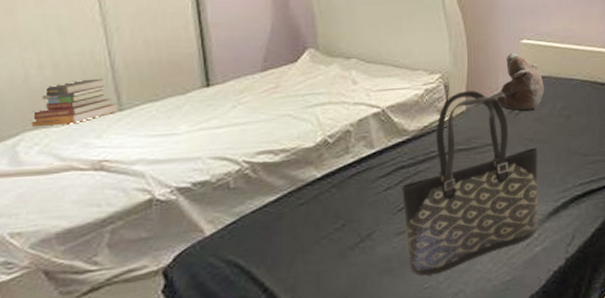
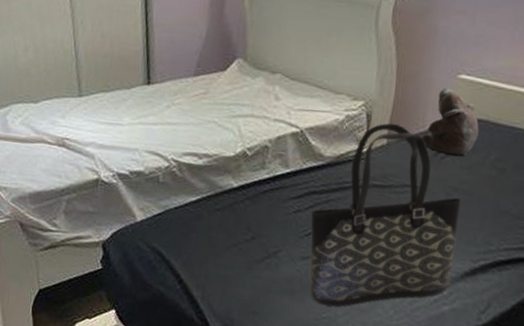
books: present [29,78,118,128] -> none [16,64,78,103]

